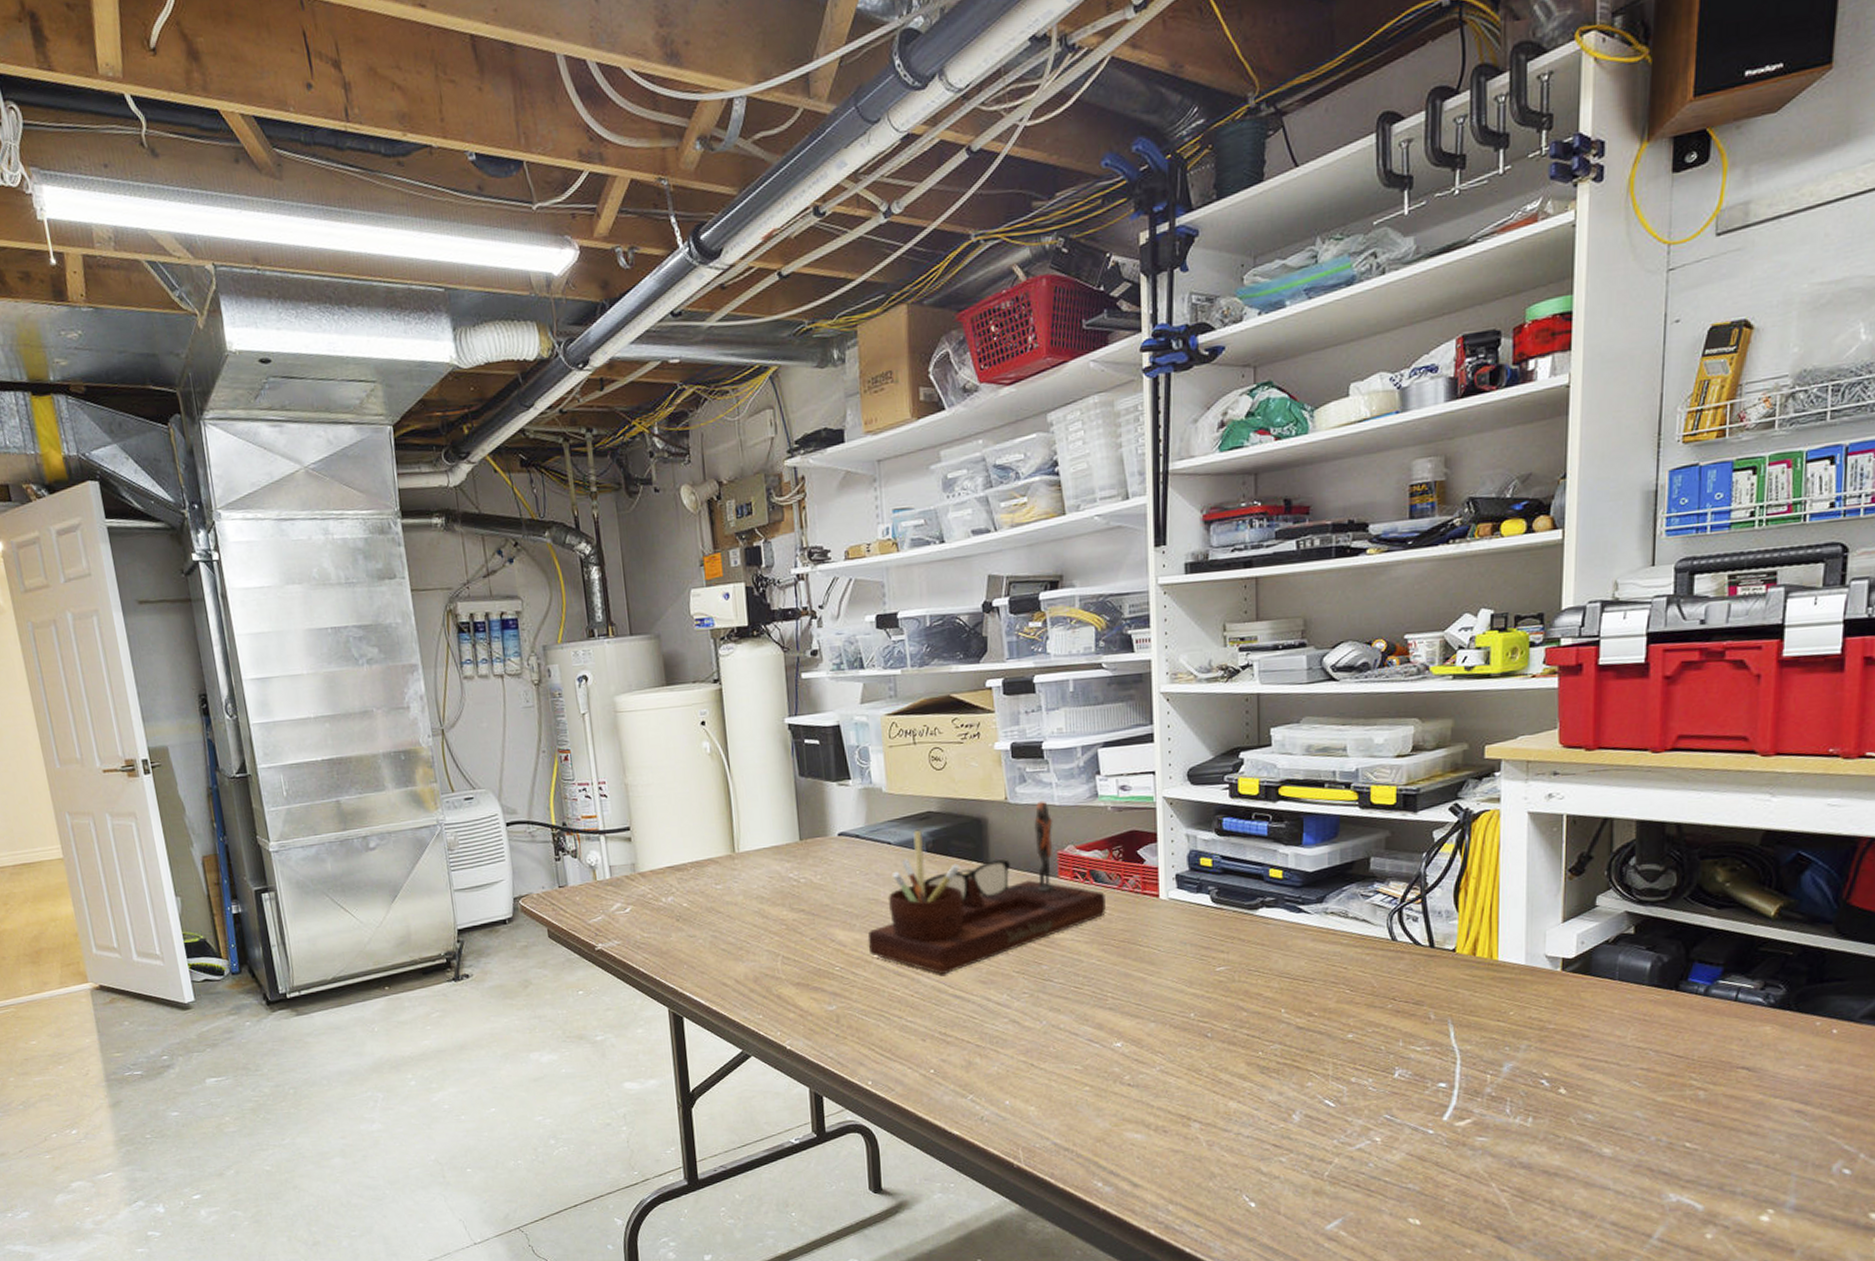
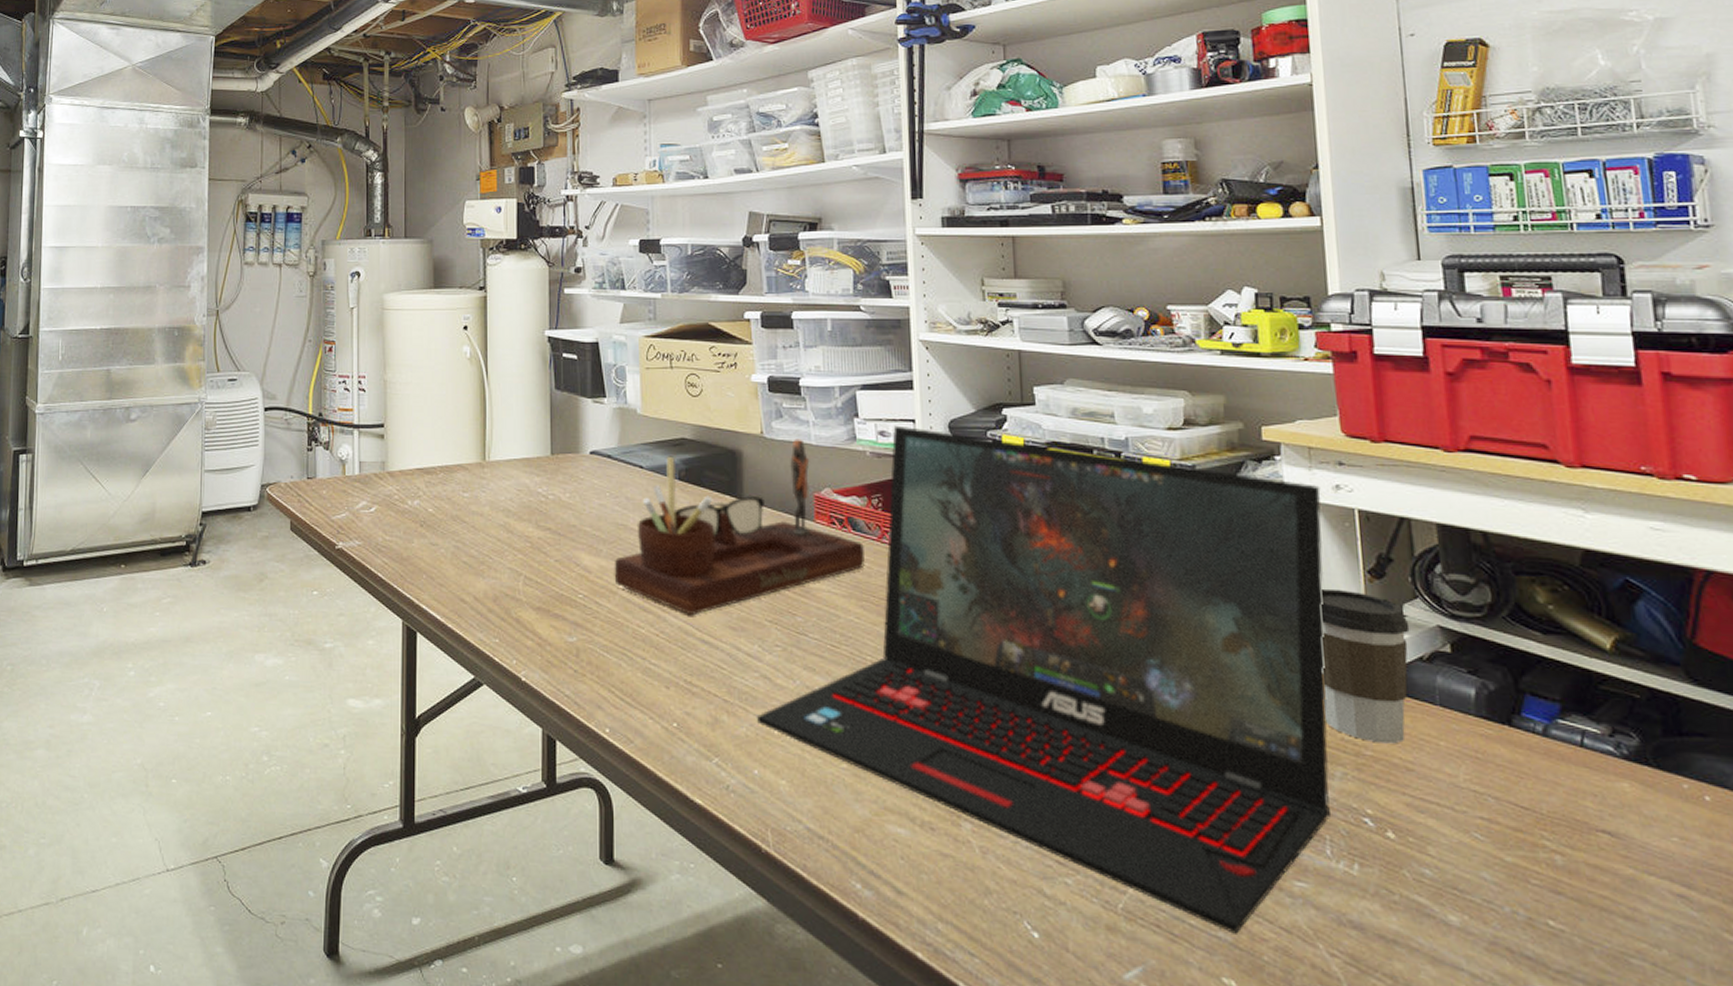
laptop: none [1007,778,1534,1184] -> present [757,425,1330,934]
coffee cup: none [1517,888,1601,1018] -> present [1320,588,1410,744]

